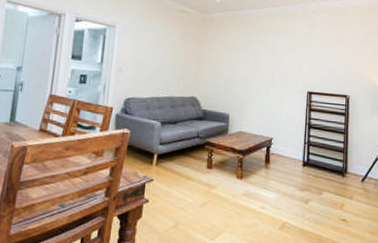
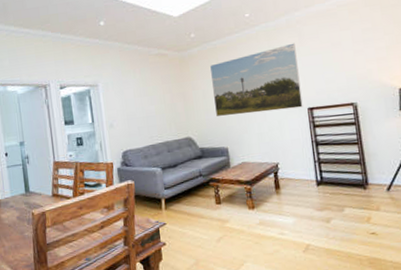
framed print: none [225,29,307,90] -> present [210,43,303,116]

